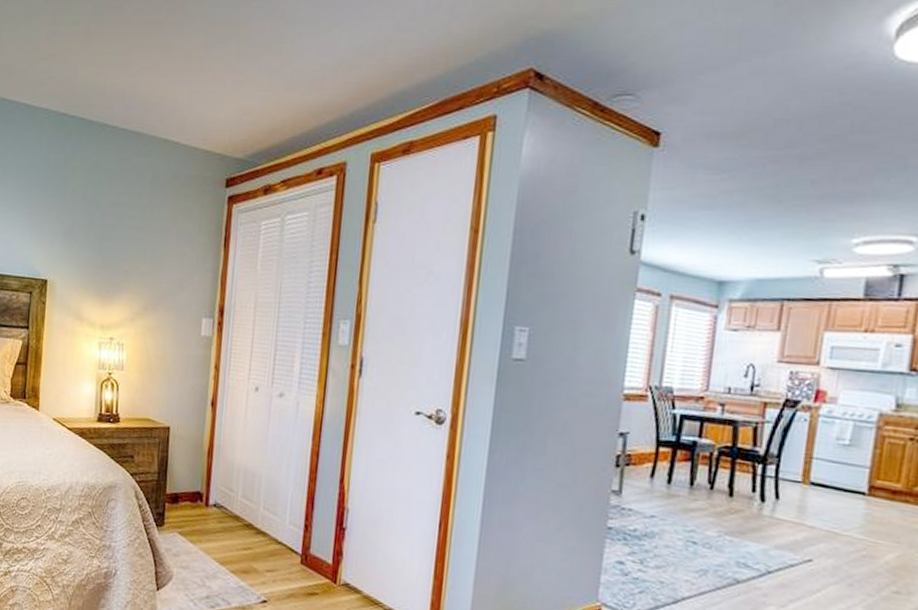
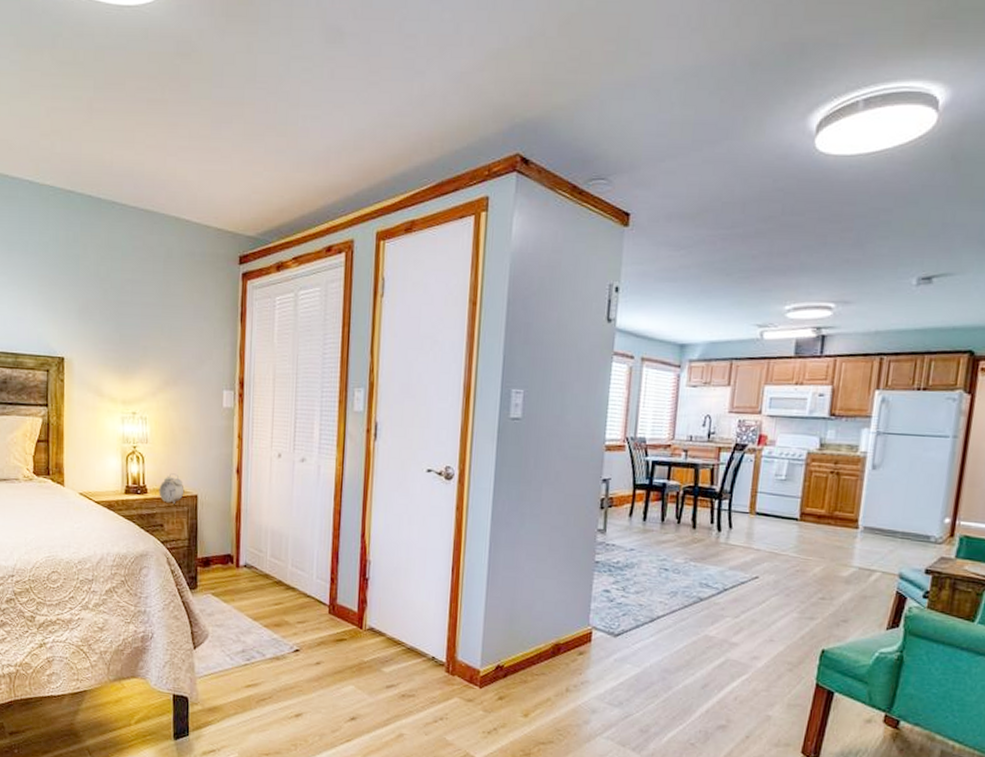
alarm clock: none [131,402,157,435] -> present [159,473,185,504]

